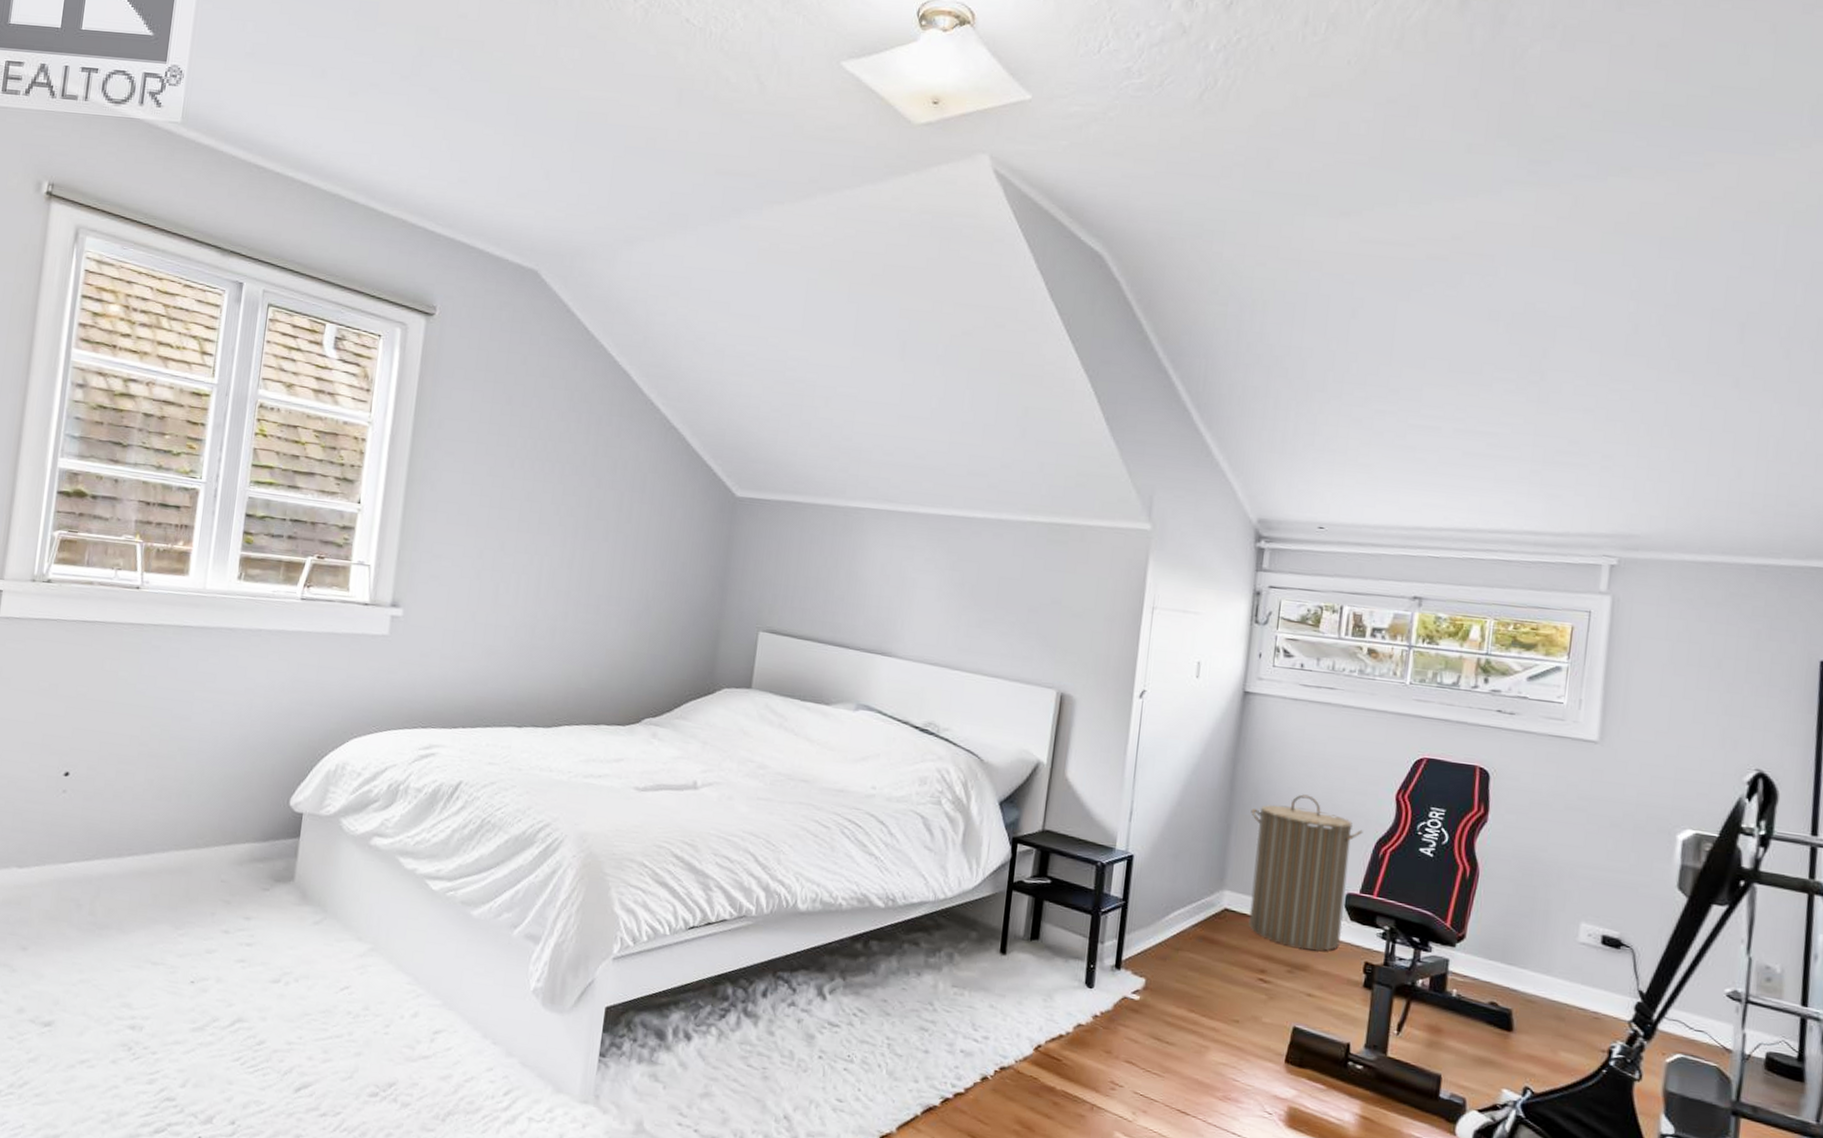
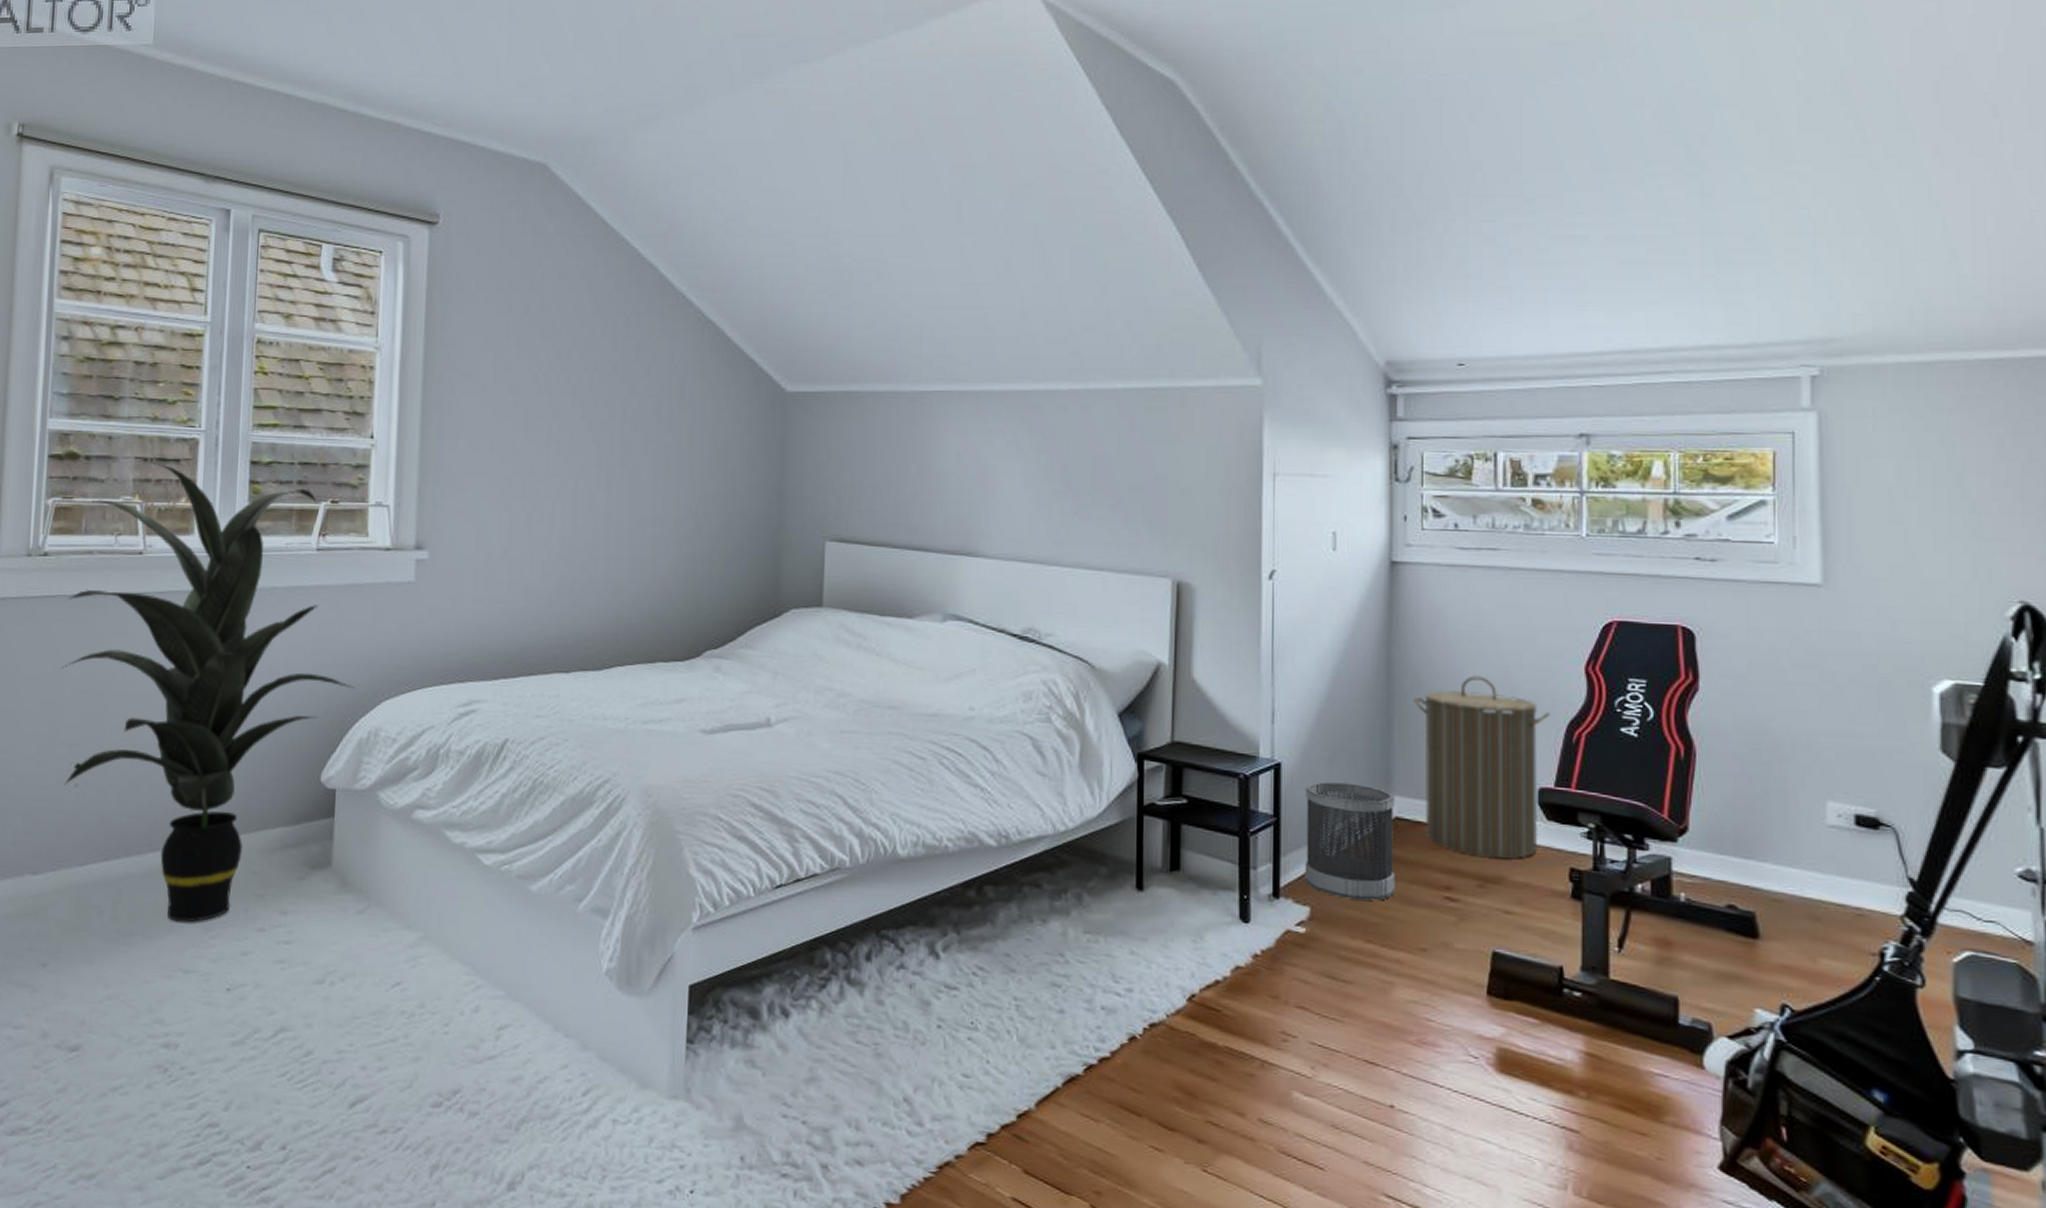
indoor plant: none [52,506,327,921] -> present [63,462,355,923]
wastebasket: none [1143,873,1227,978] -> present [1304,781,1395,901]

